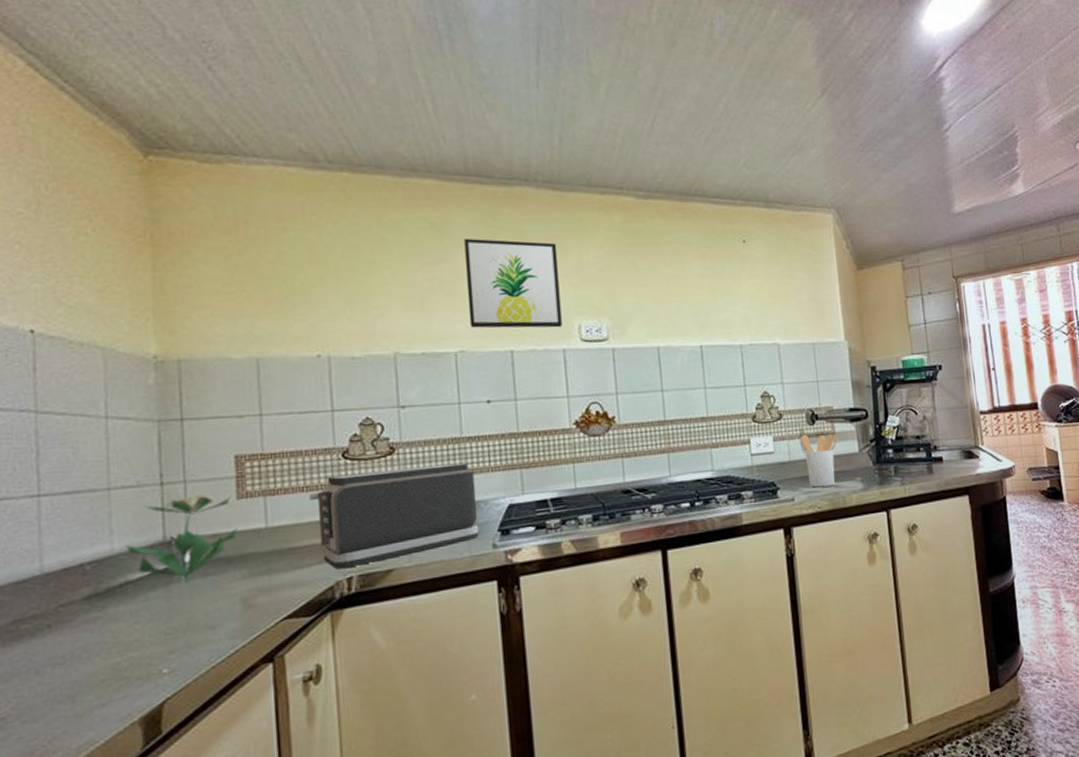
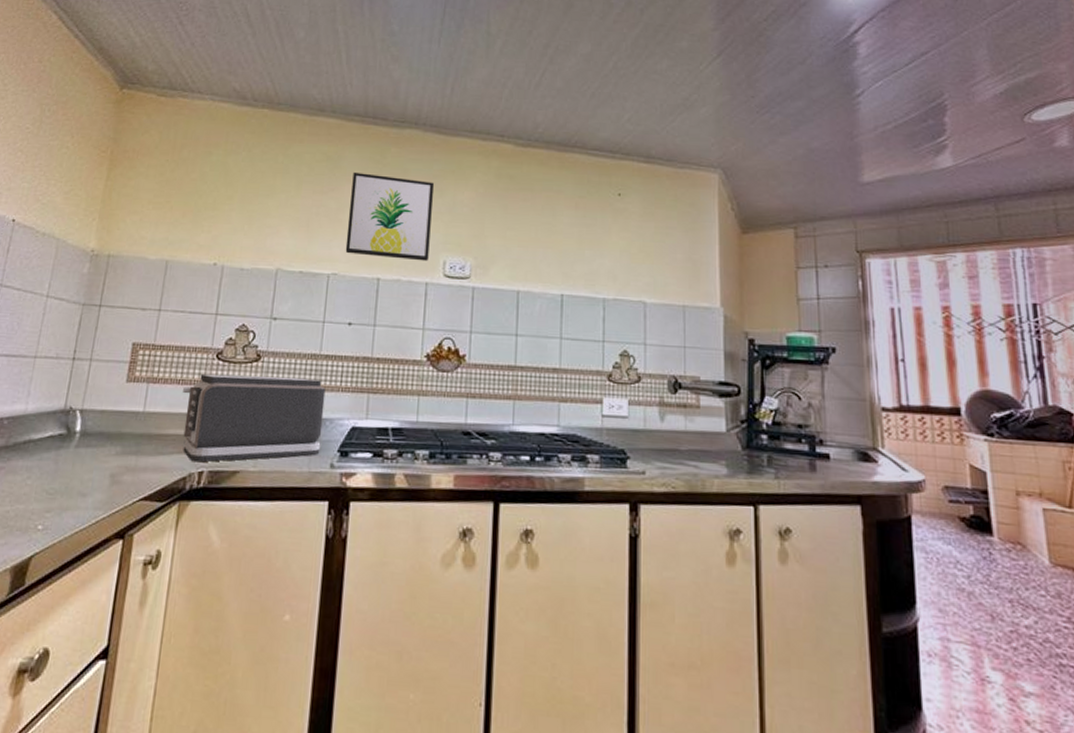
flower: present [125,494,238,584] -> none [35,373,122,451]
utensil holder: present [801,434,839,488] -> none [660,403,703,465]

